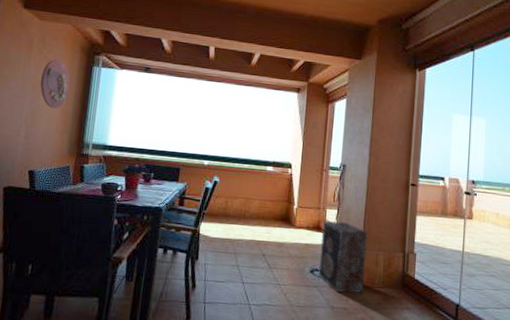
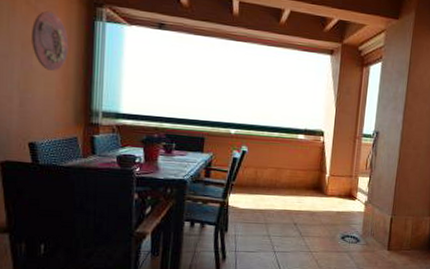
speaker: present [318,220,368,293] -> none [349,188,398,256]

